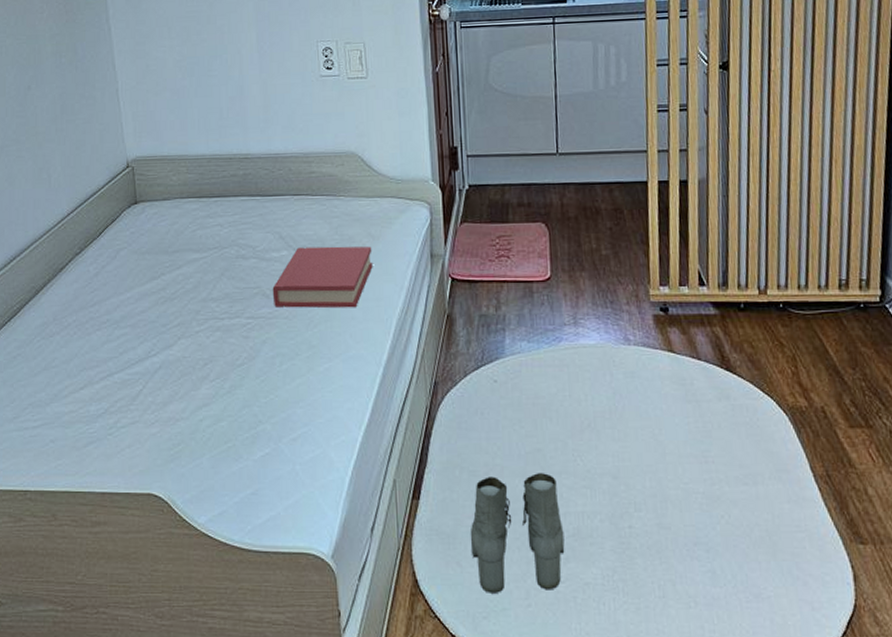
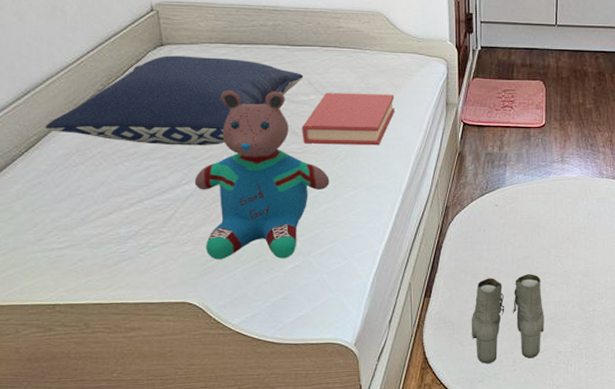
pillow: none [27,213,275,312] -> present [45,55,304,146]
teddy bear: none [163,248,302,444] -> present [194,91,330,259]

